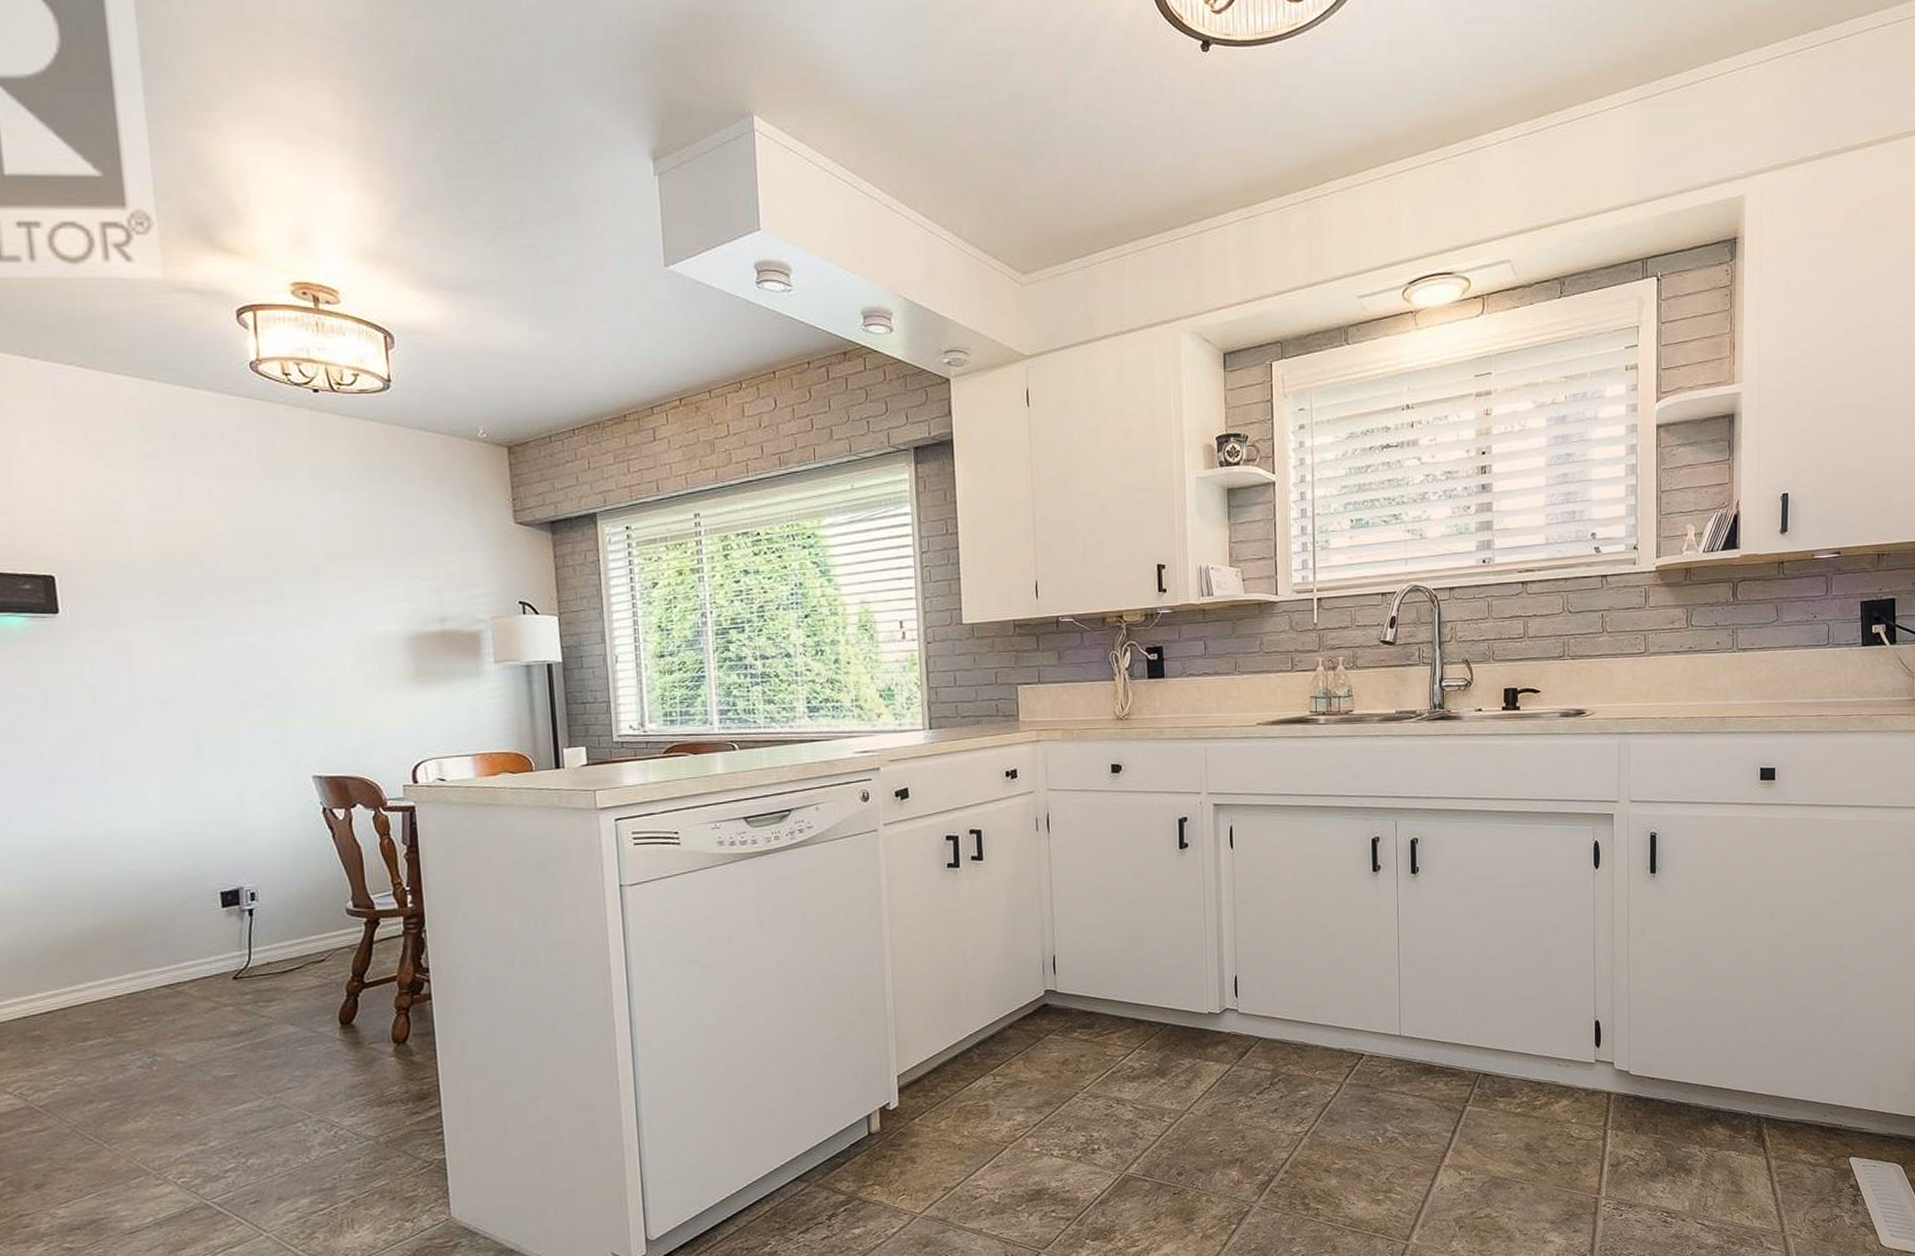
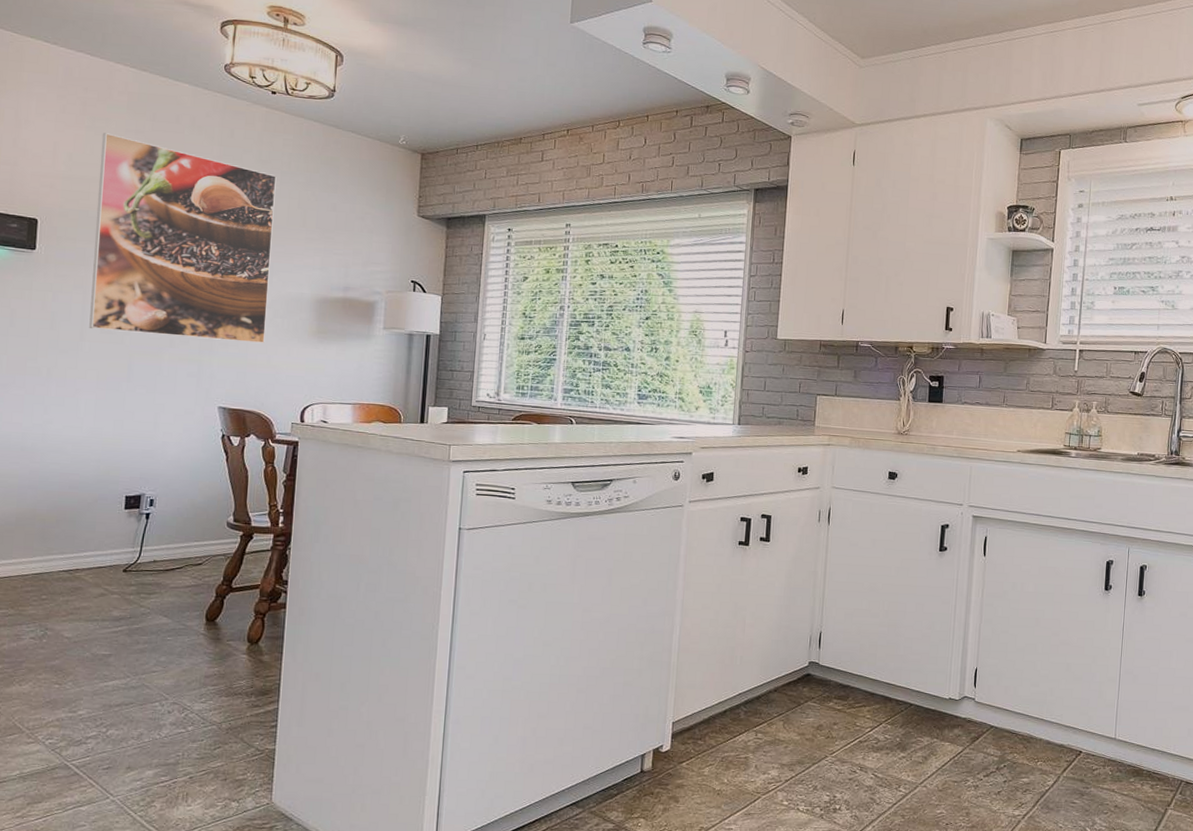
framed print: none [114,462,355,701] -> present [89,133,277,344]

